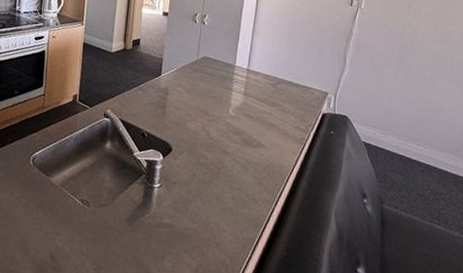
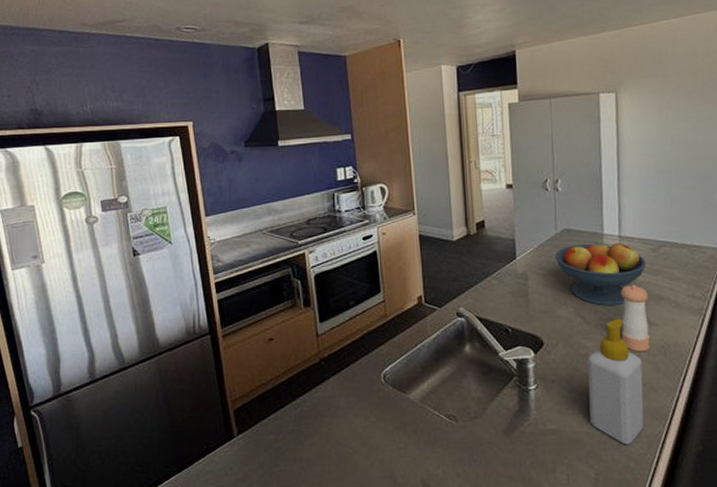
fruit bowl: none [193,71,266,127] -> present [555,241,647,306]
soap bottle: none [199,137,249,244] -> present [587,318,644,445]
pepper shaker: none [236,111,263,168] -> present [621,285,650,352]

